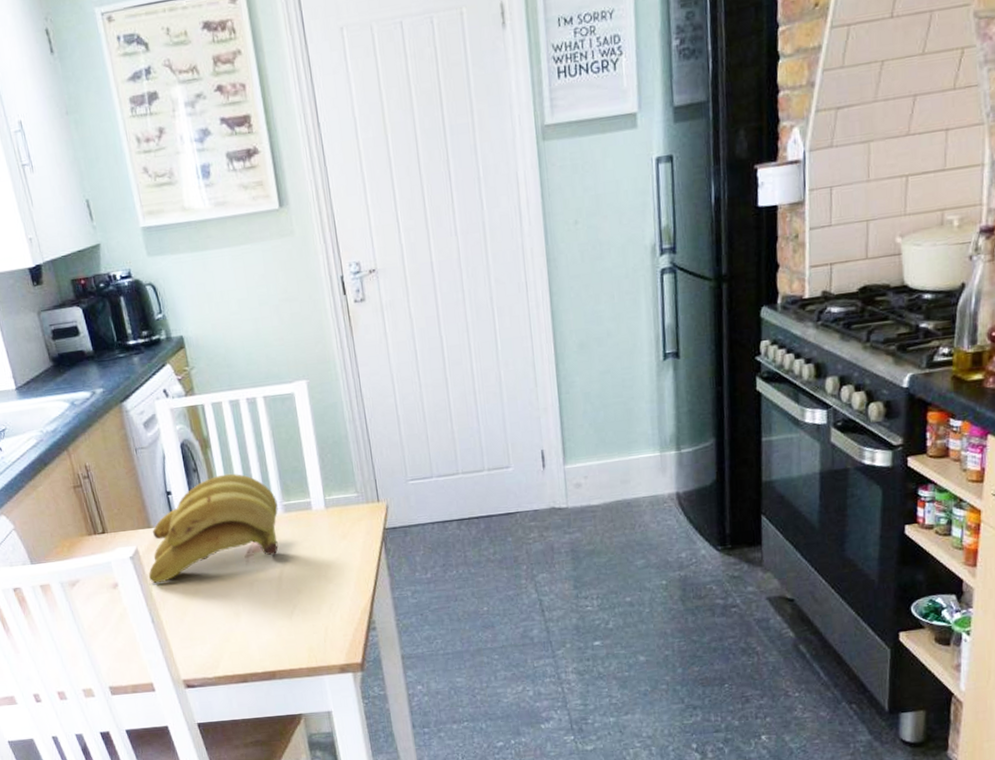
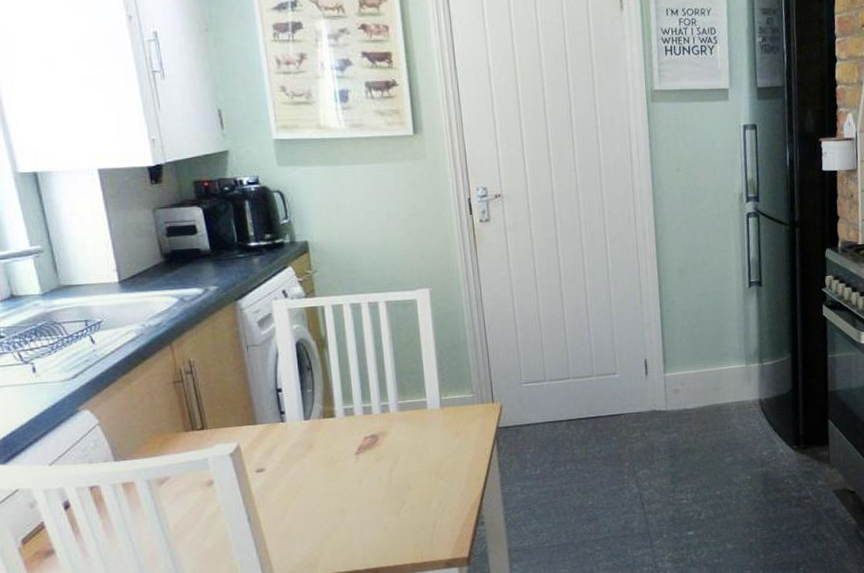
banana bunch: present [148,473,278,584] -> none [248,372,393,481]

